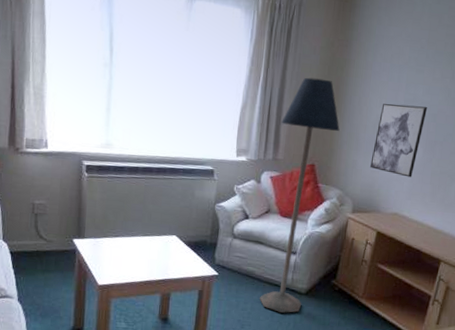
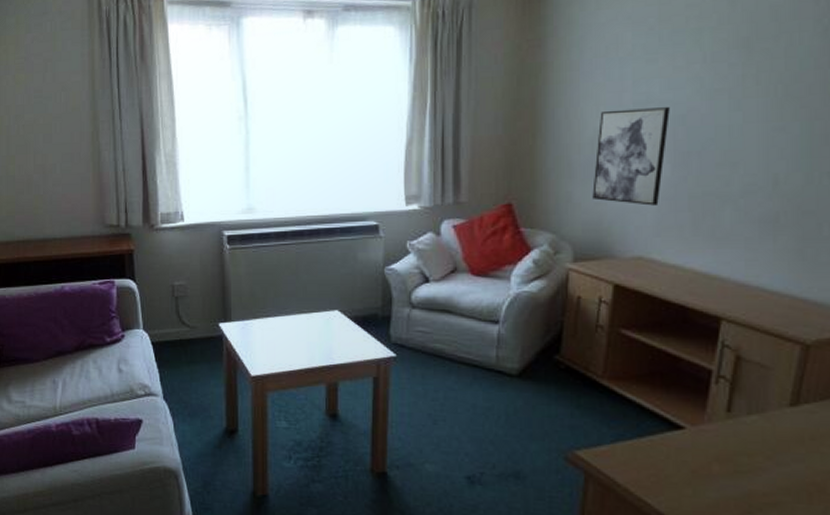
floor lamp: present [260,77,340,313] -> none [455,93,542,403]

